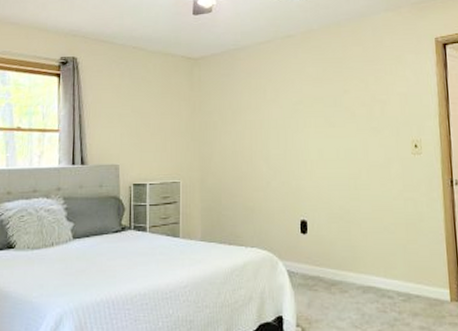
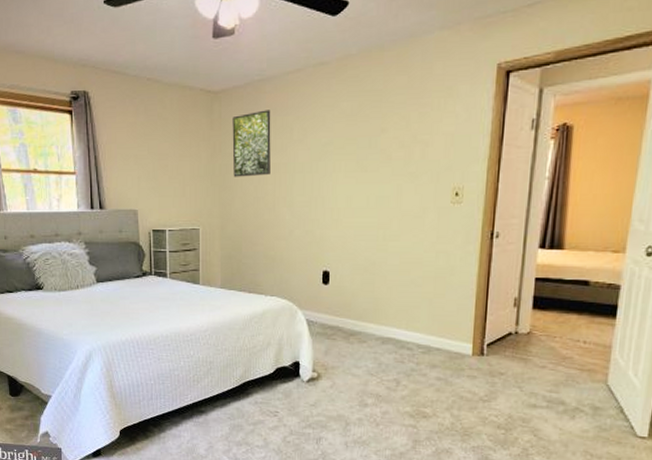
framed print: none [211,74,247,133] -> present [232,110,271,177]

